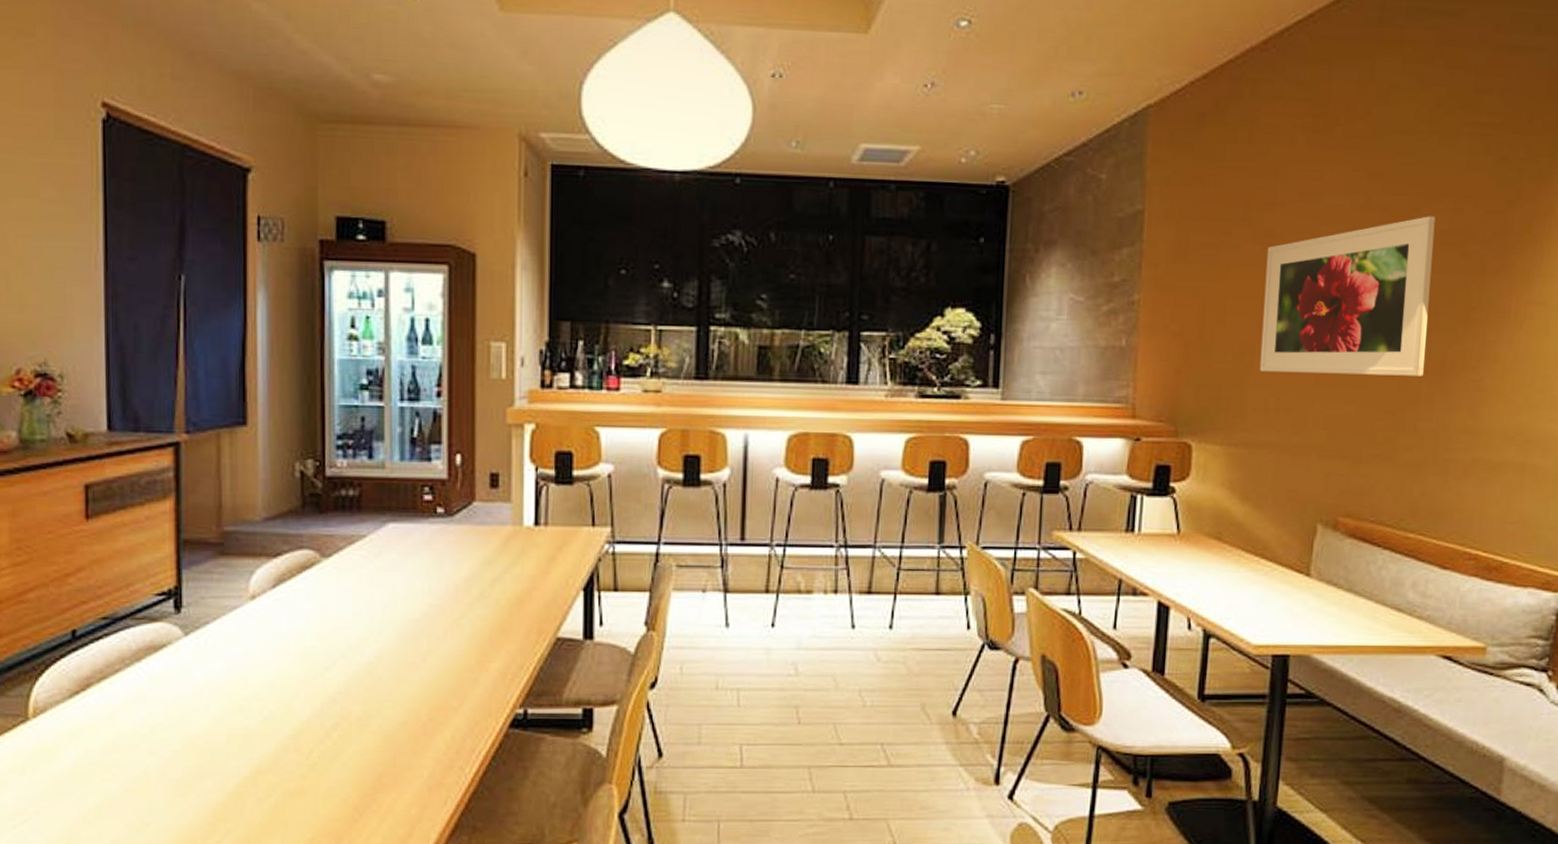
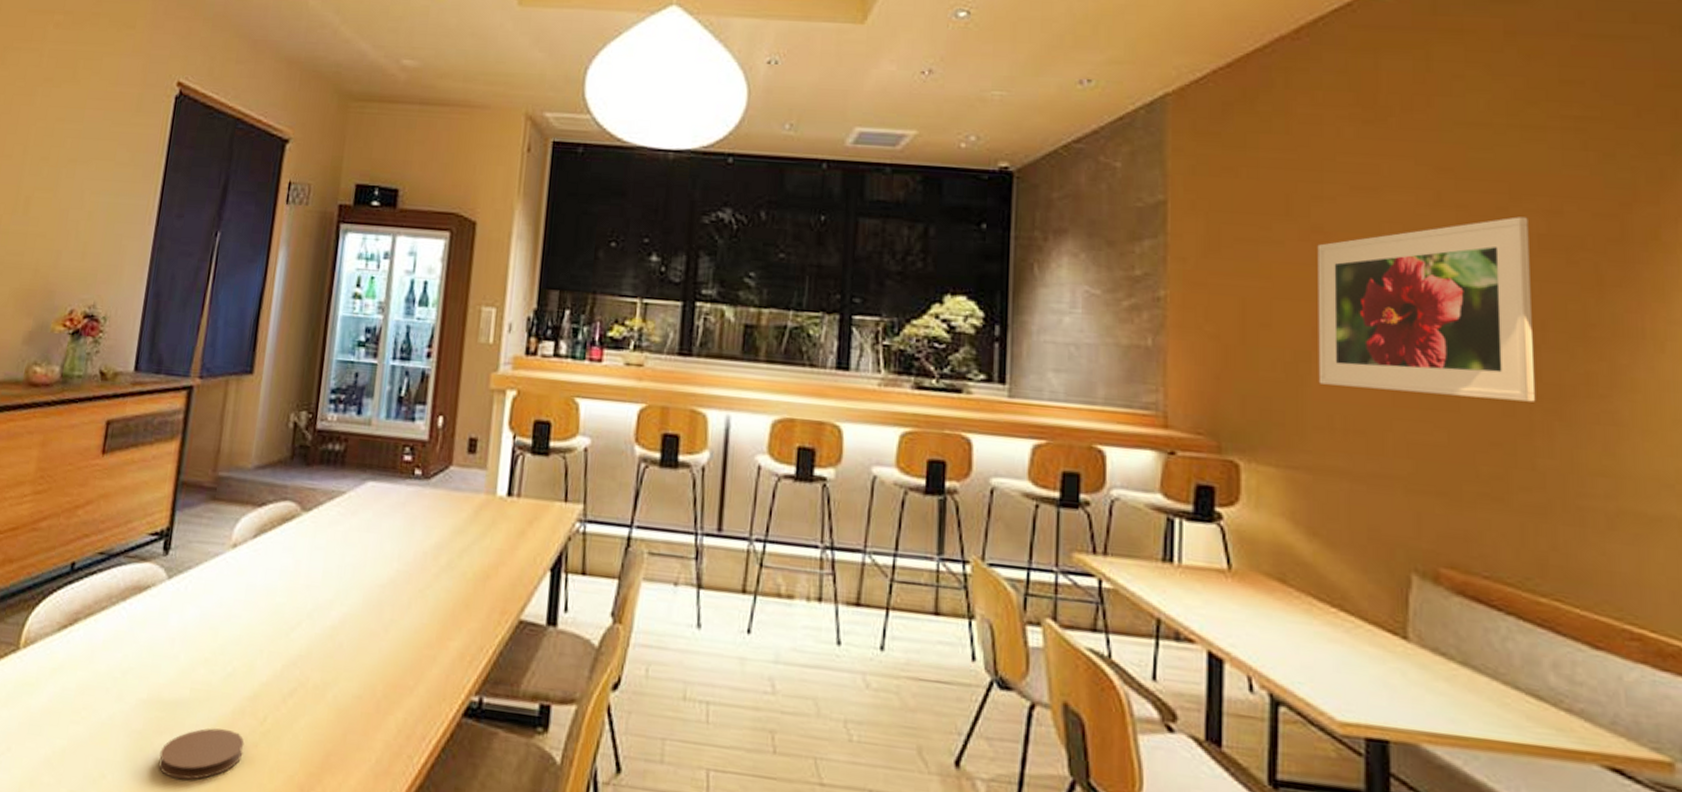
coaster: none [204,766,292,817] -> present [158,728,245,780]

